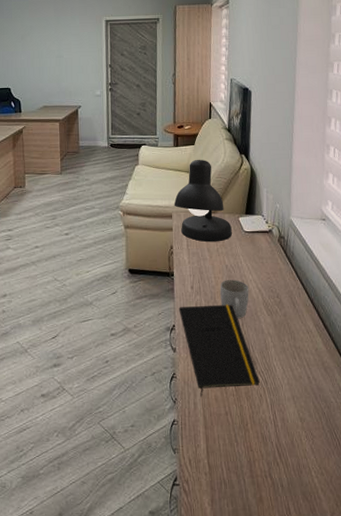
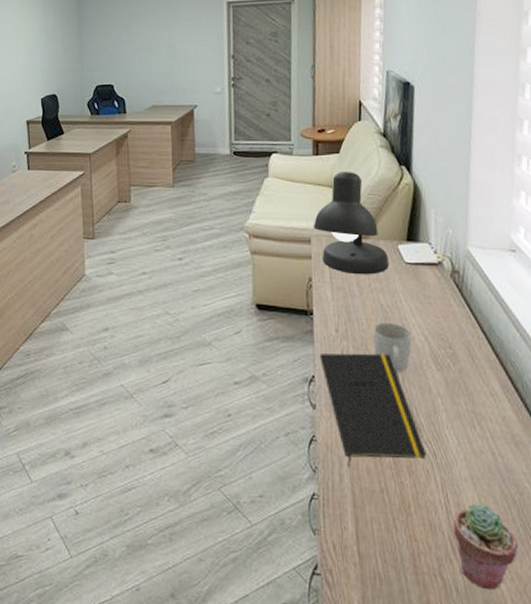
potted succulent: none [279,417,326,484] -> present [453,502,518,591]

